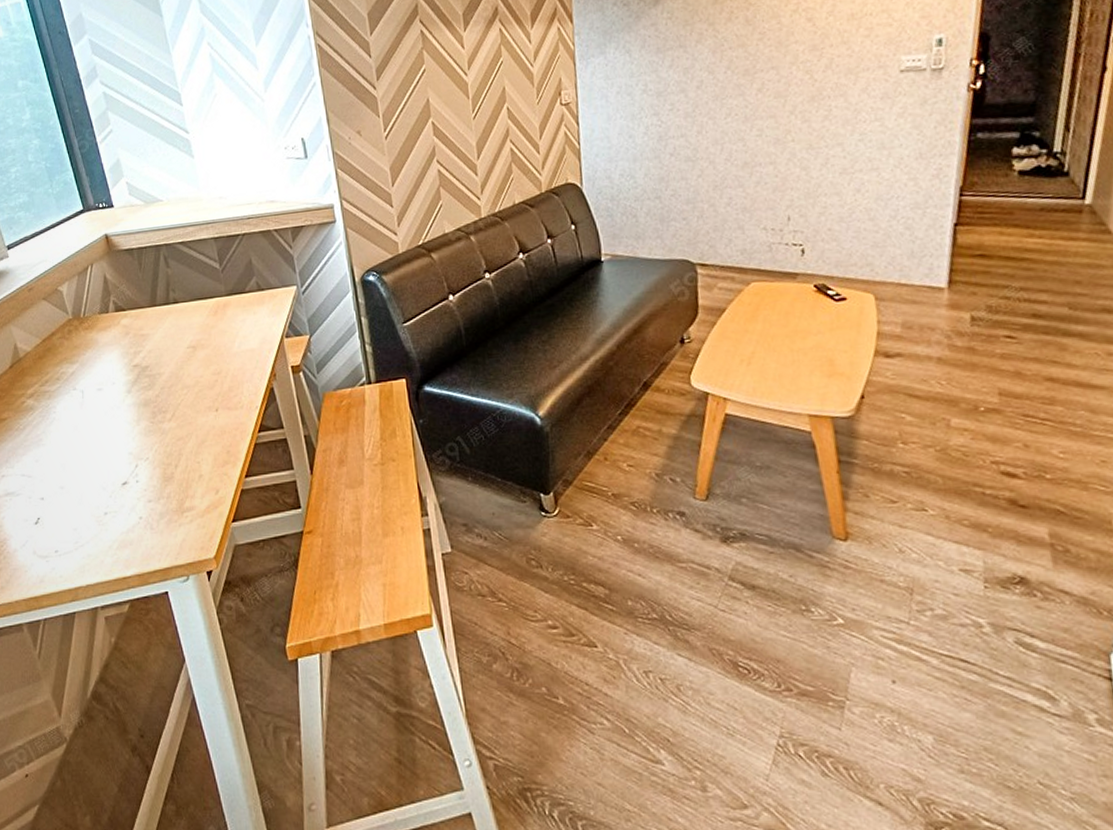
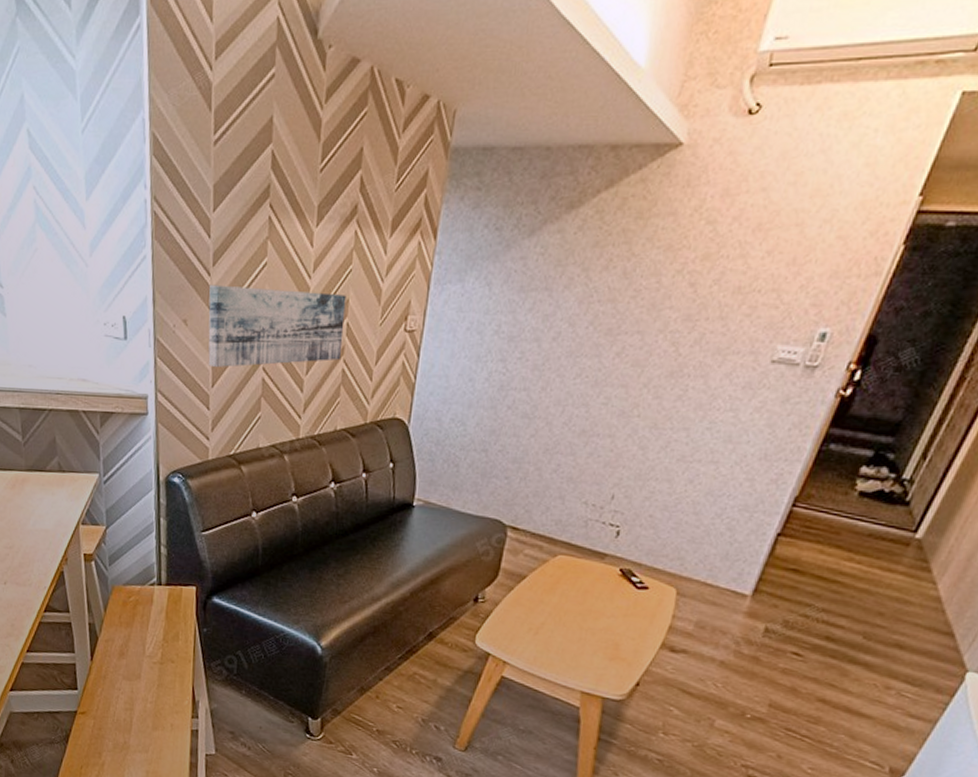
wall art: none [377,83,508,168] -> present [208,284,347,367]

